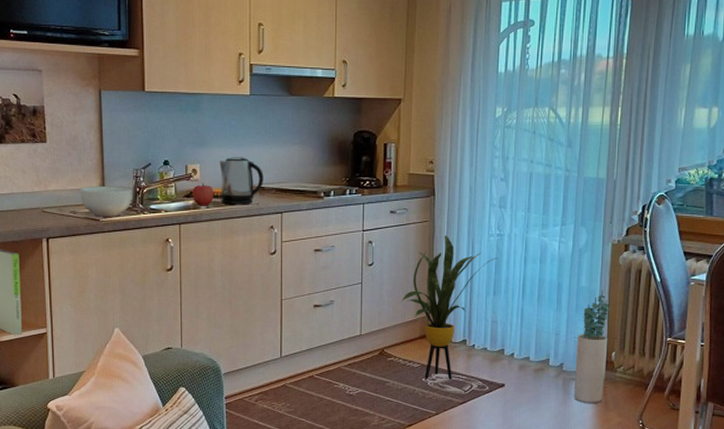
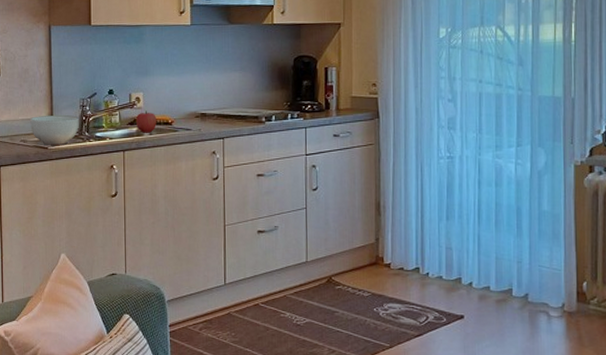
kettle: present [219,157,263,205] -> none [162,84,205,132]
house plant: present [401,234,499,380] -> none [348,157,450,311]
vase: present [574,289,610,404] -> none [541,214,578,339]

